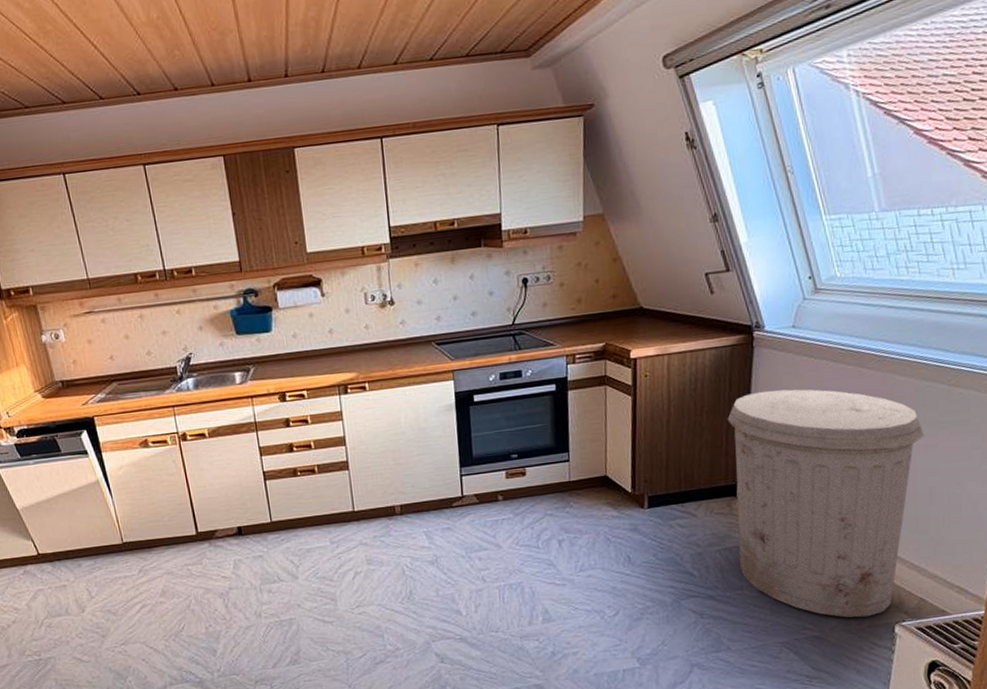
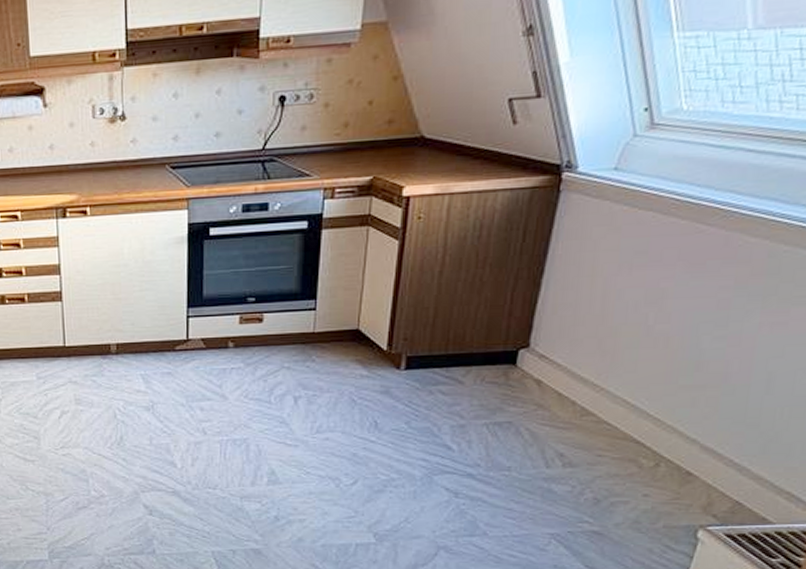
trash can: present [727,389,924,618] -> none [511,244,772,516]

